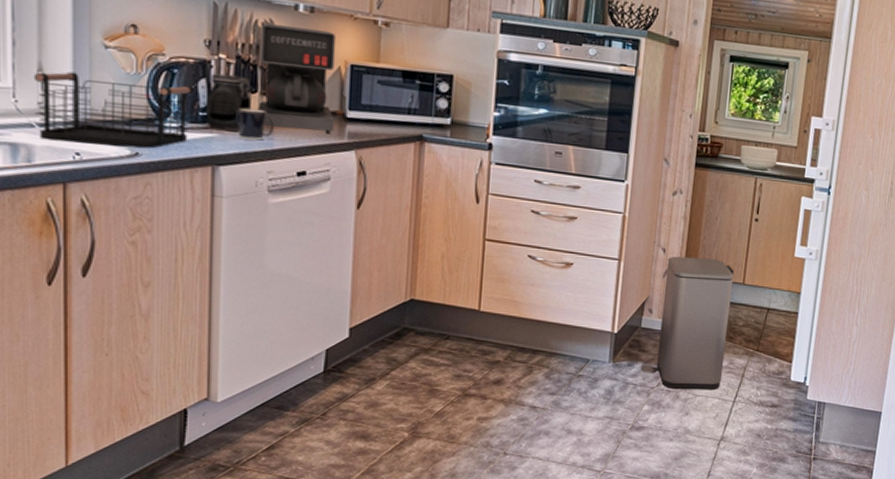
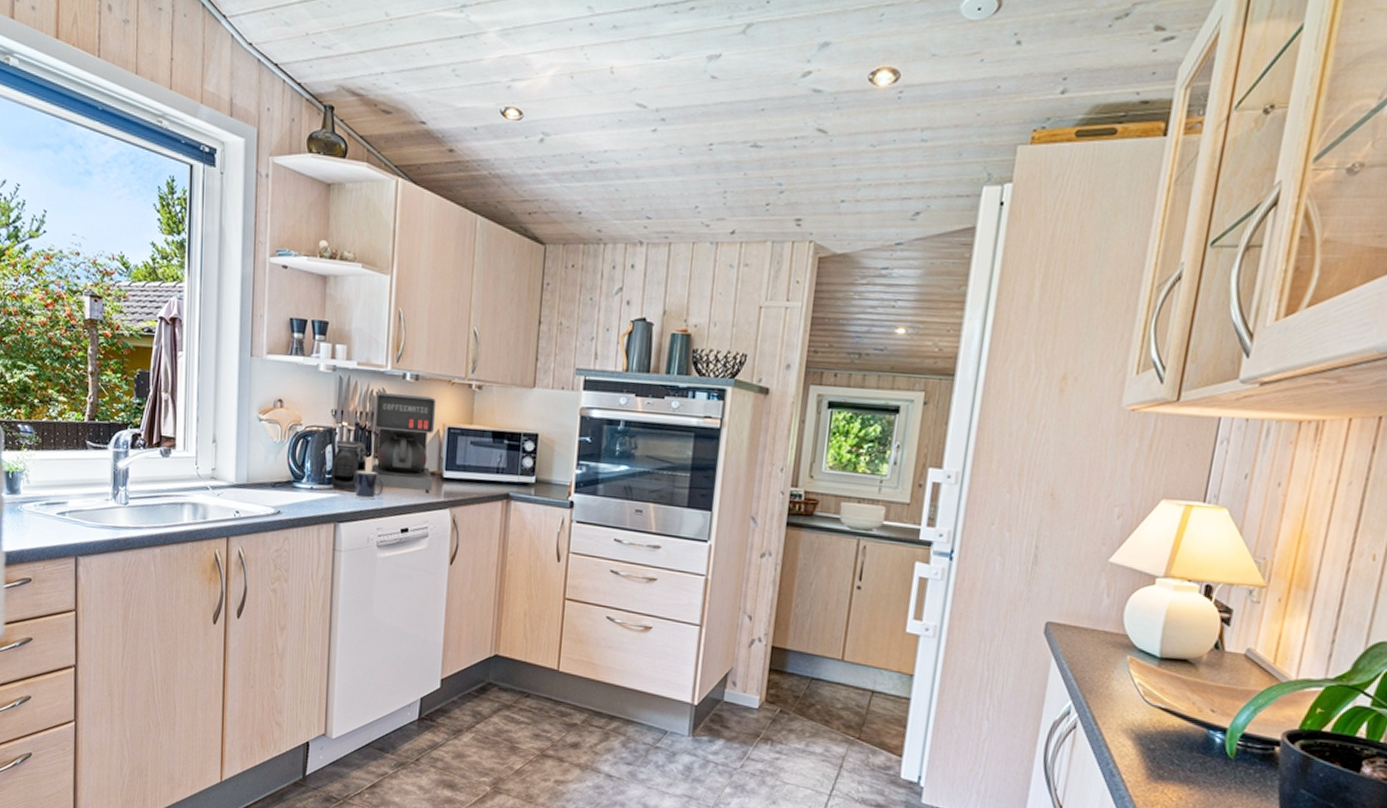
dish rack: present [33,71,194,149] -> none [209,442,323,508]
pedal bin: present [641,256,735,390] -> none [723,624,832,779]

